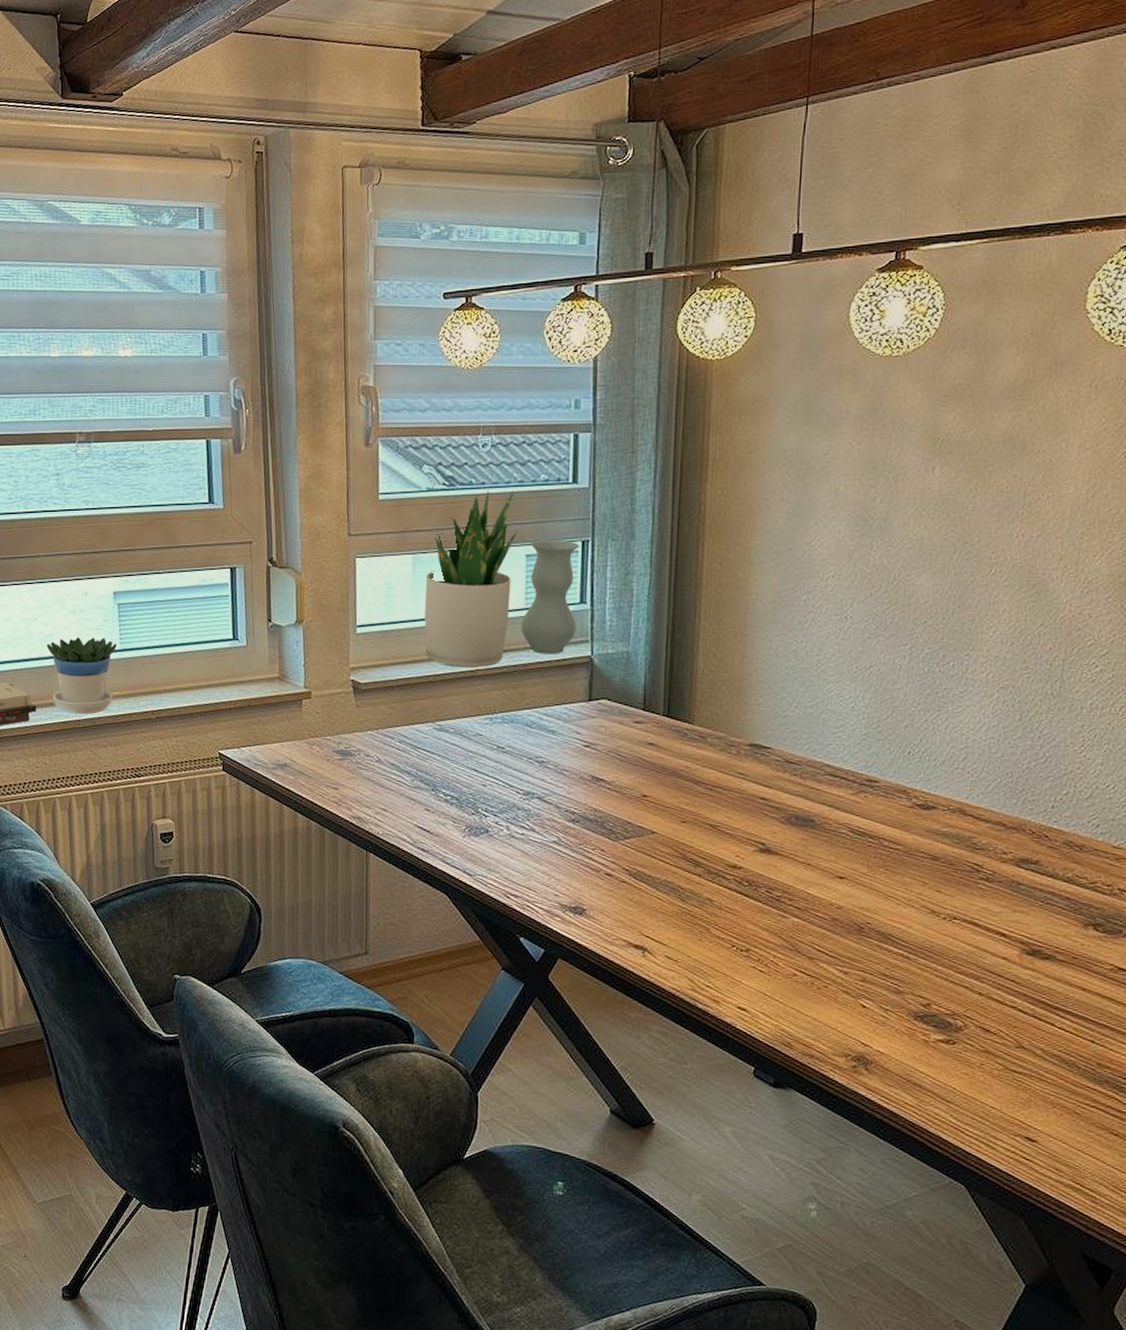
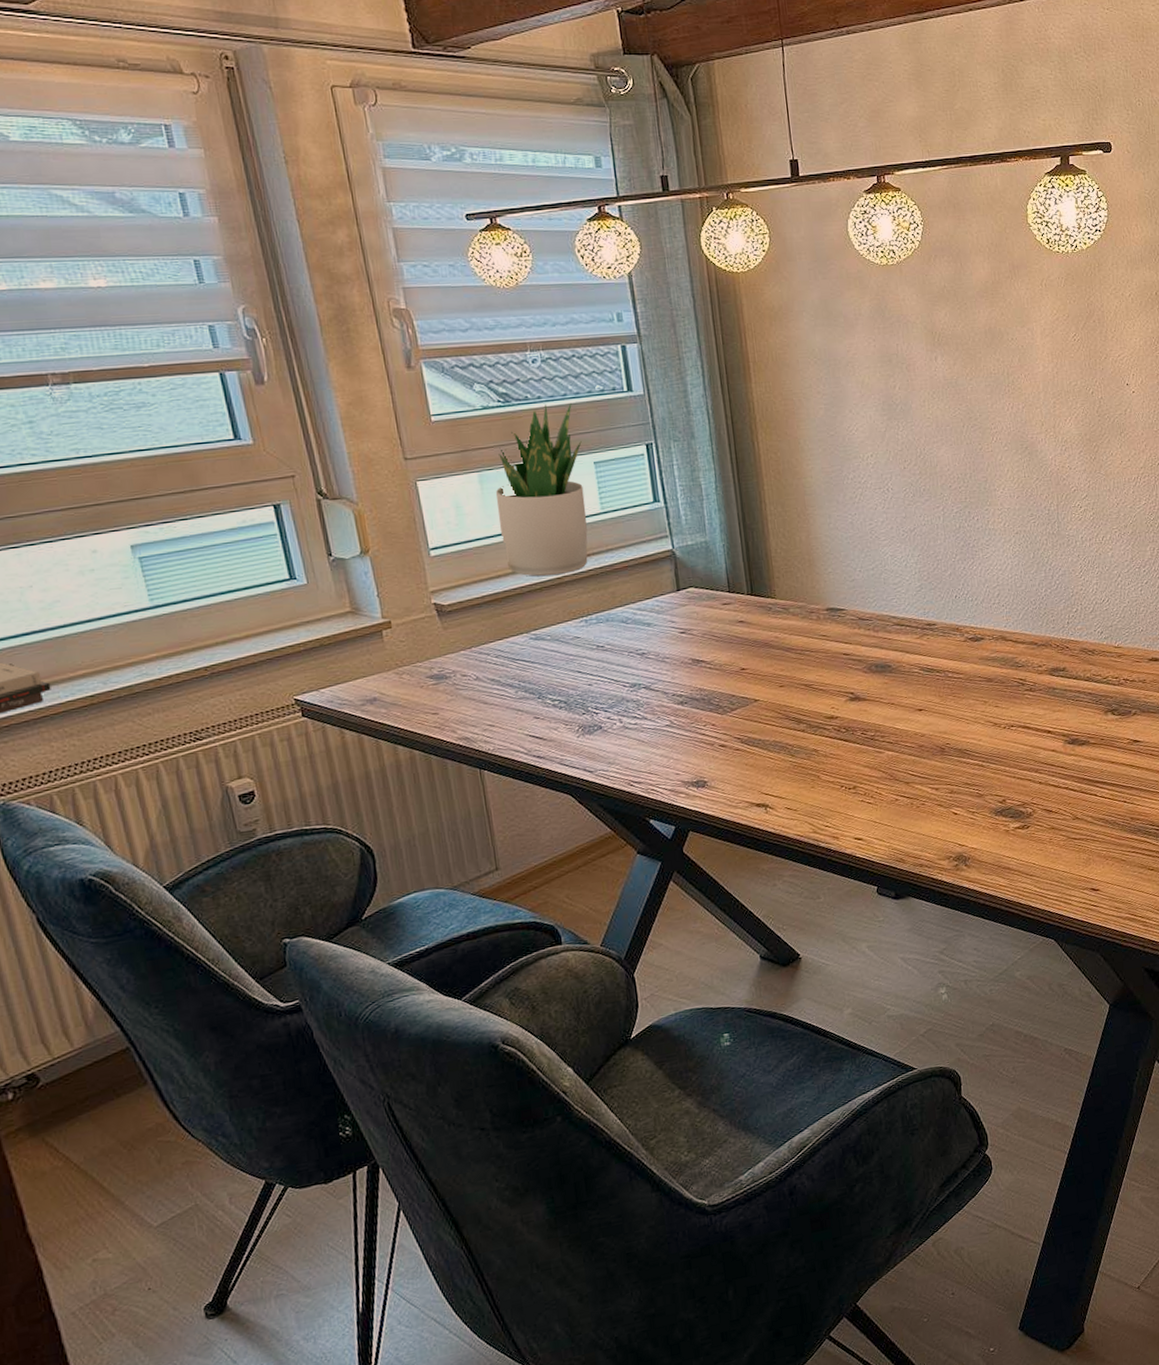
flowerpot: present [46,637,117,715] -> none [51,596,152,686]
vase: present [521,539,579,654] -> none [596,445,655,553]

